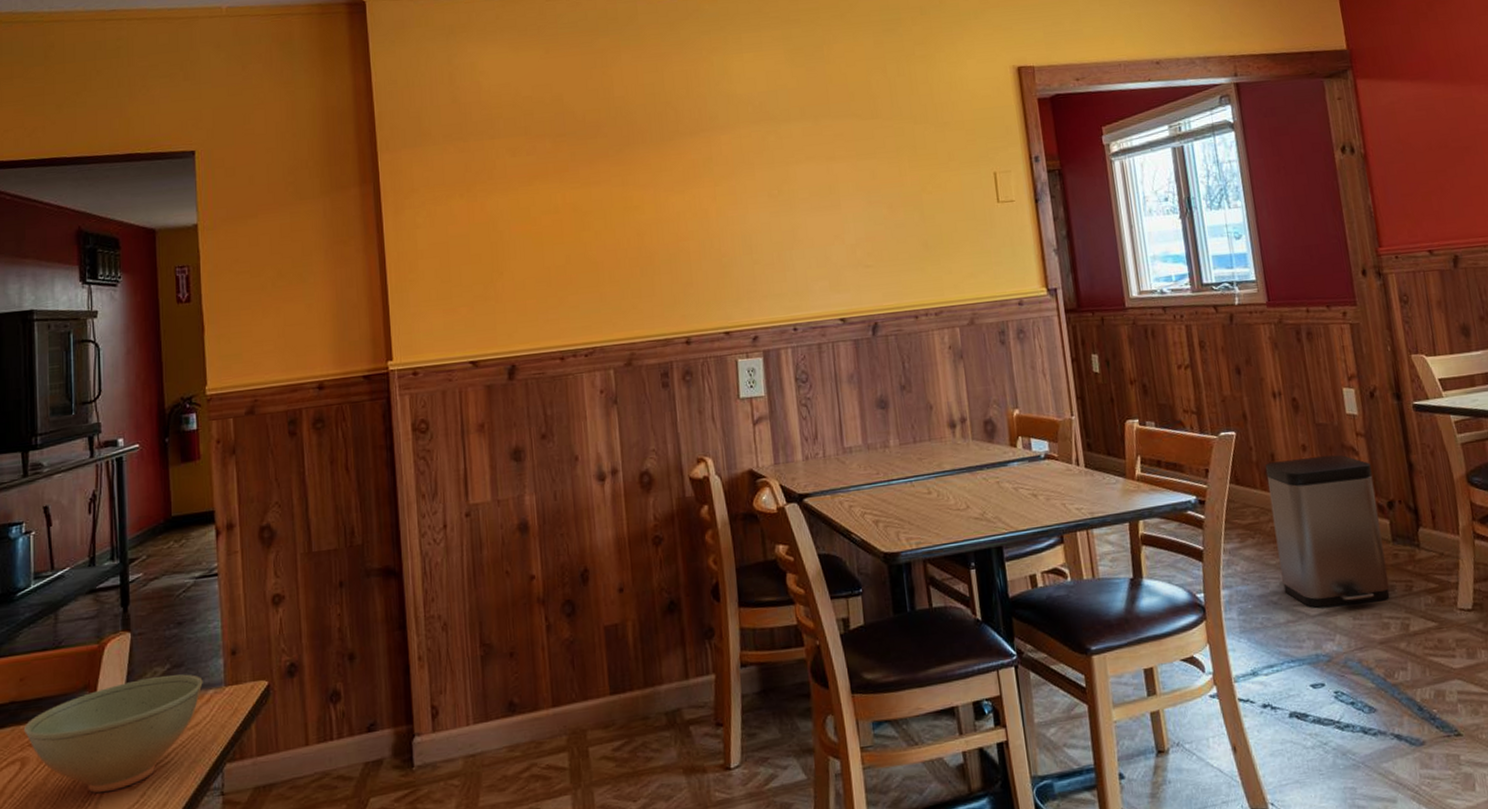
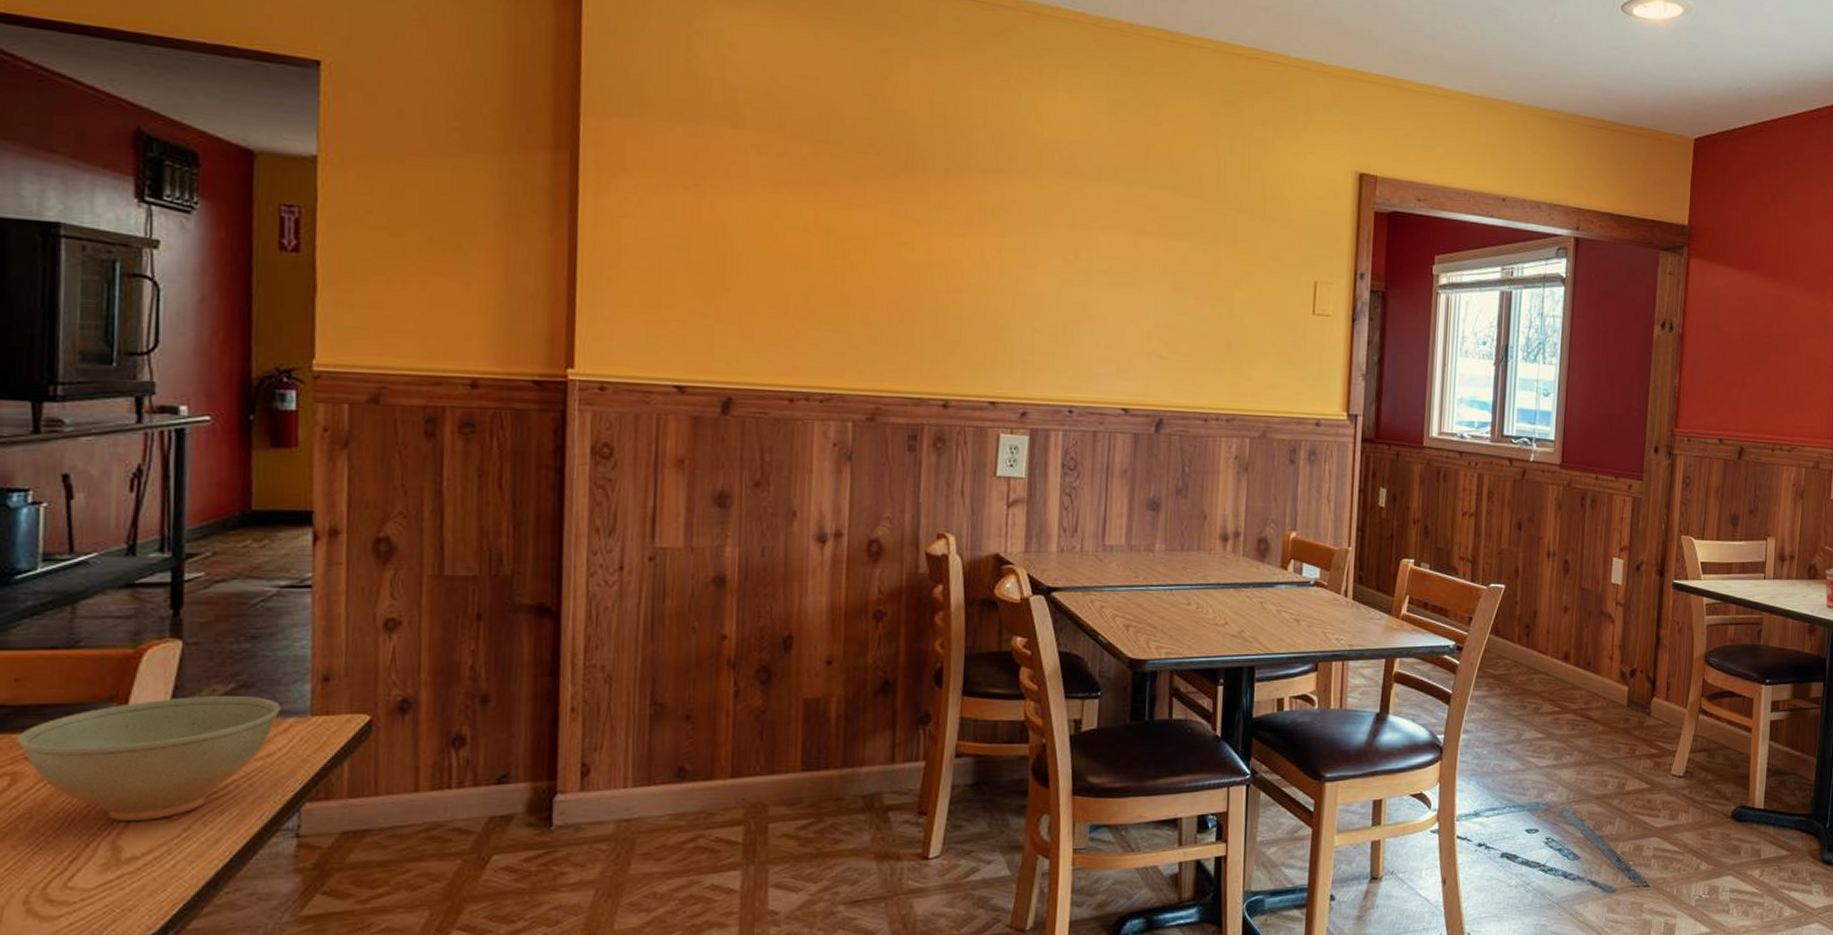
pedal bin: present [1265,454,1390,608] -> none [1519,619,1623,761]

